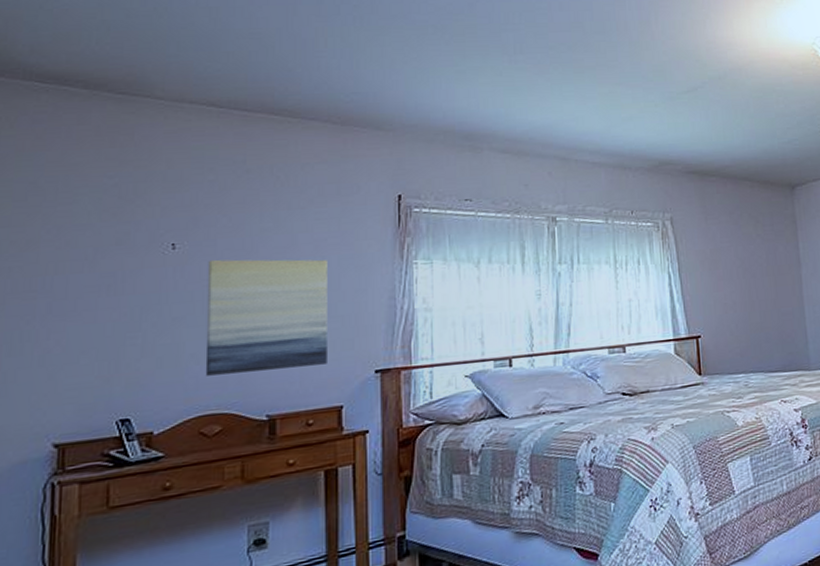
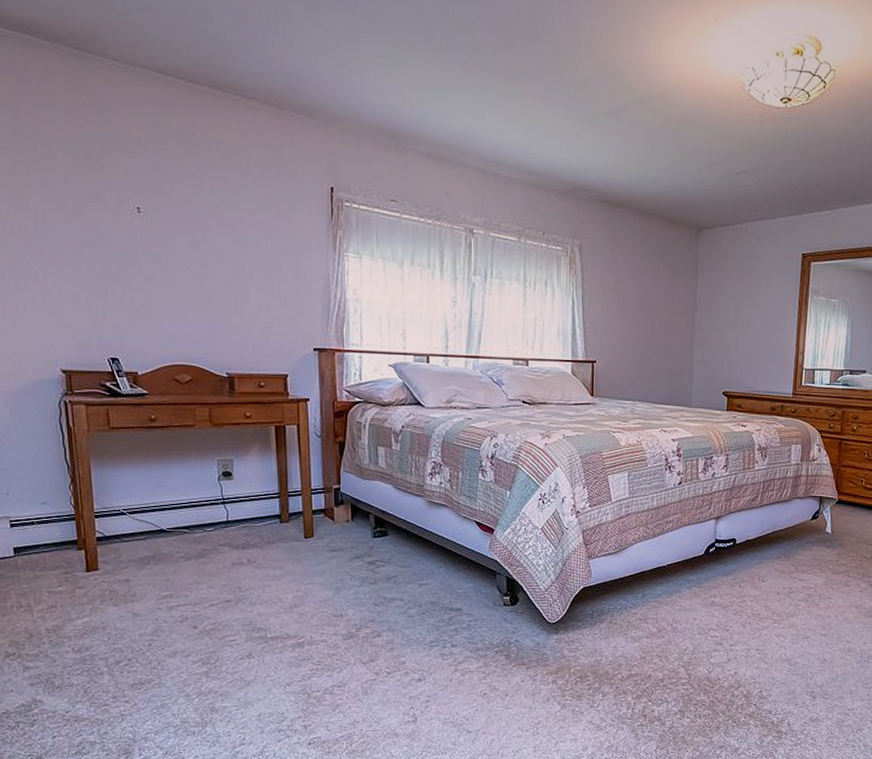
wall art: present [205,259,327,376] -> none [168,227,274,336]

